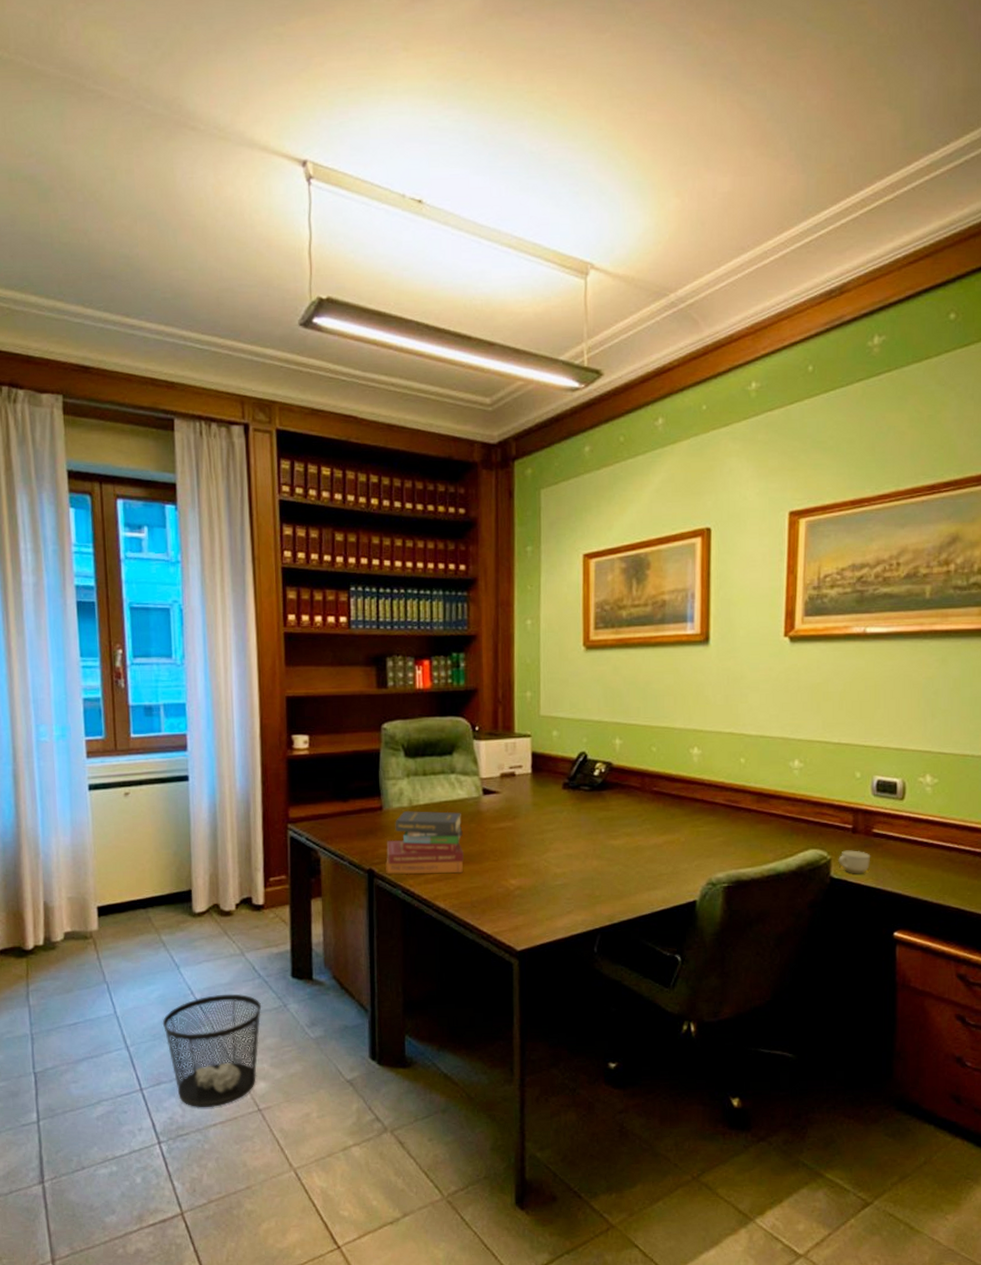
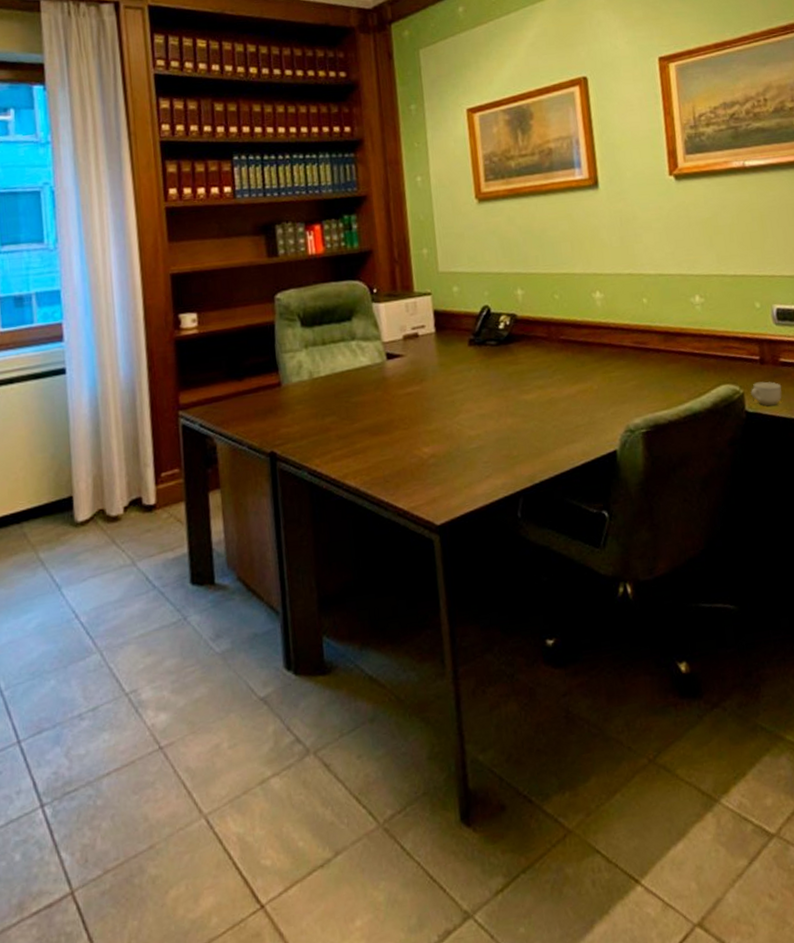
waste bin: present [162,993,262,1107] -> none [42,610,159,756]
books: present [386,811,464,875] -> none [288,380,372,456]

